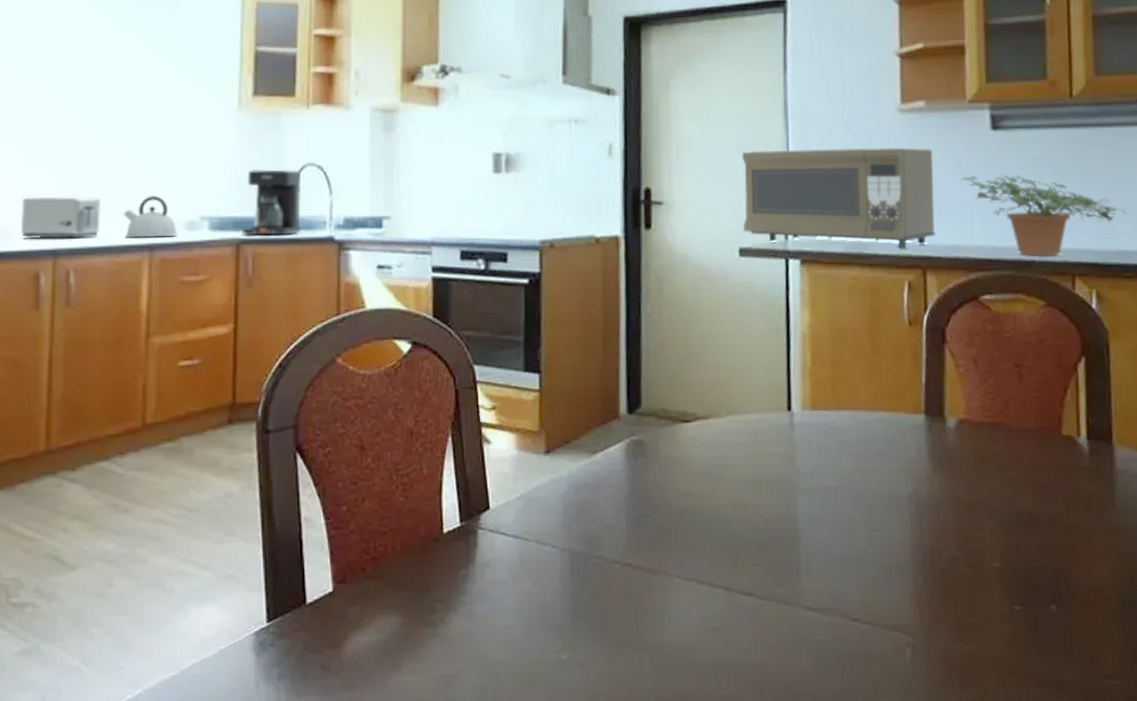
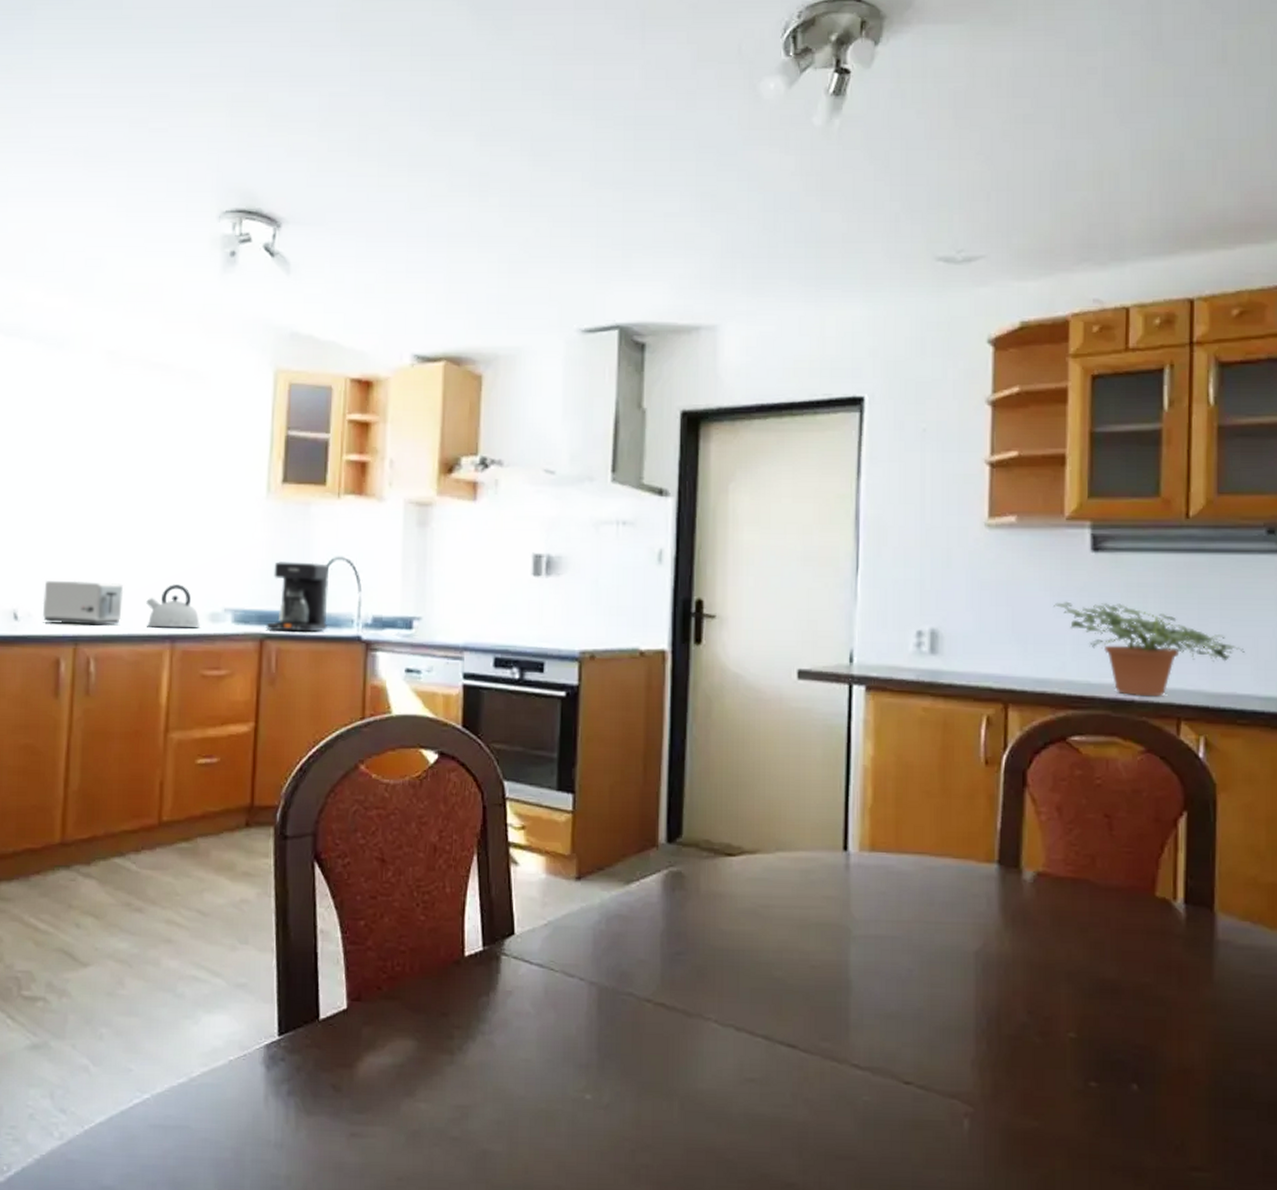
microwave: present [742,147,936,249] -> none [804,564,1022,680]

